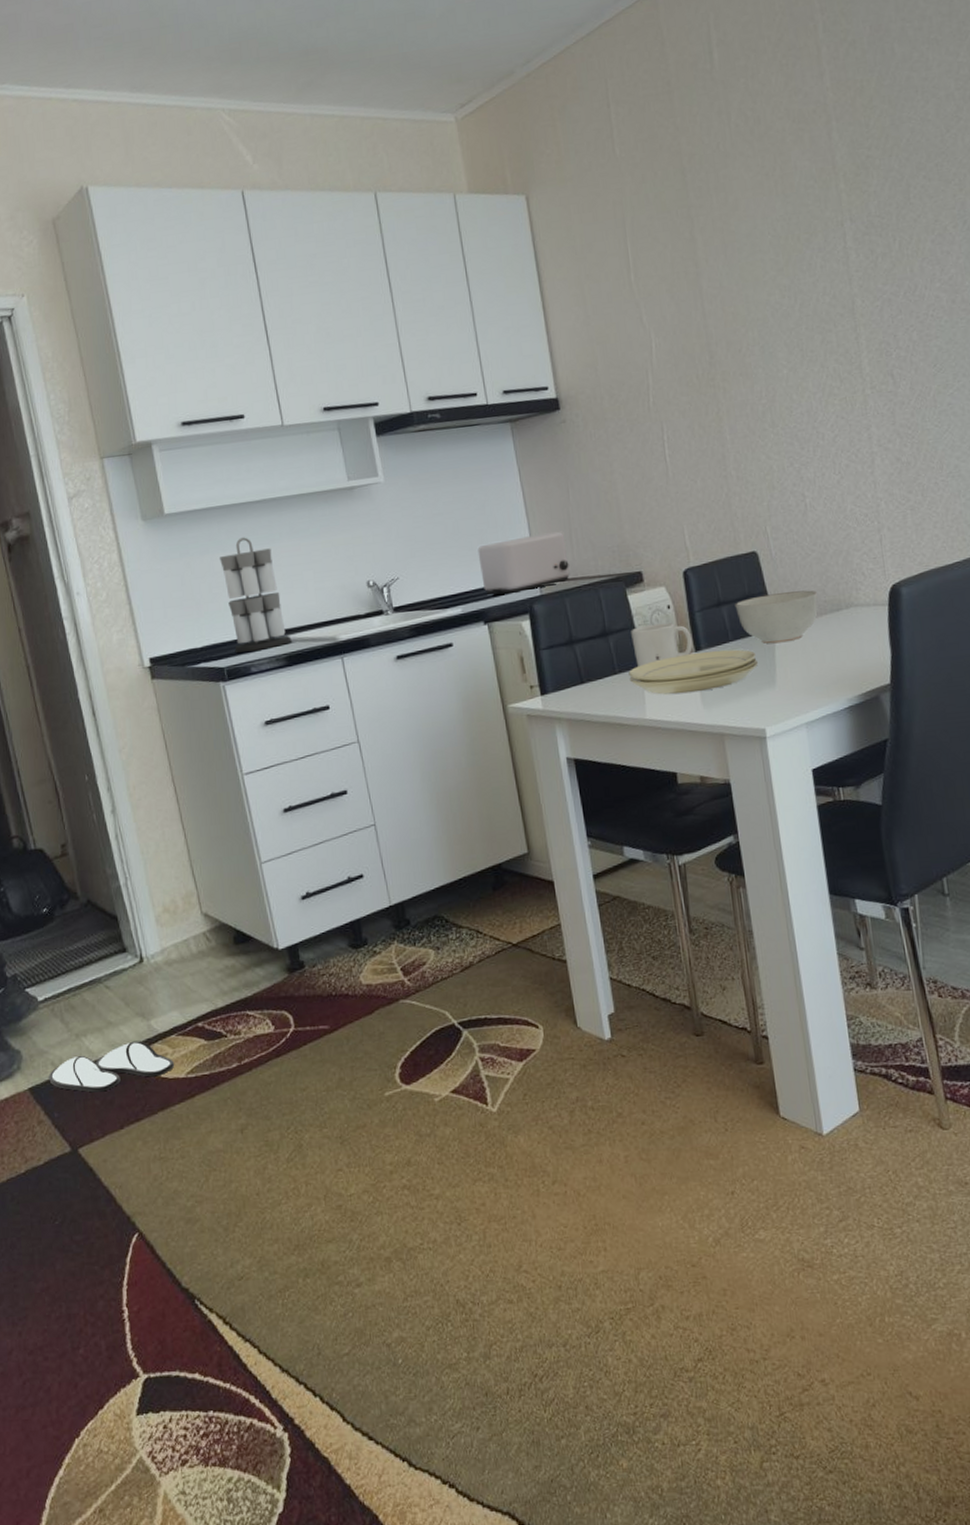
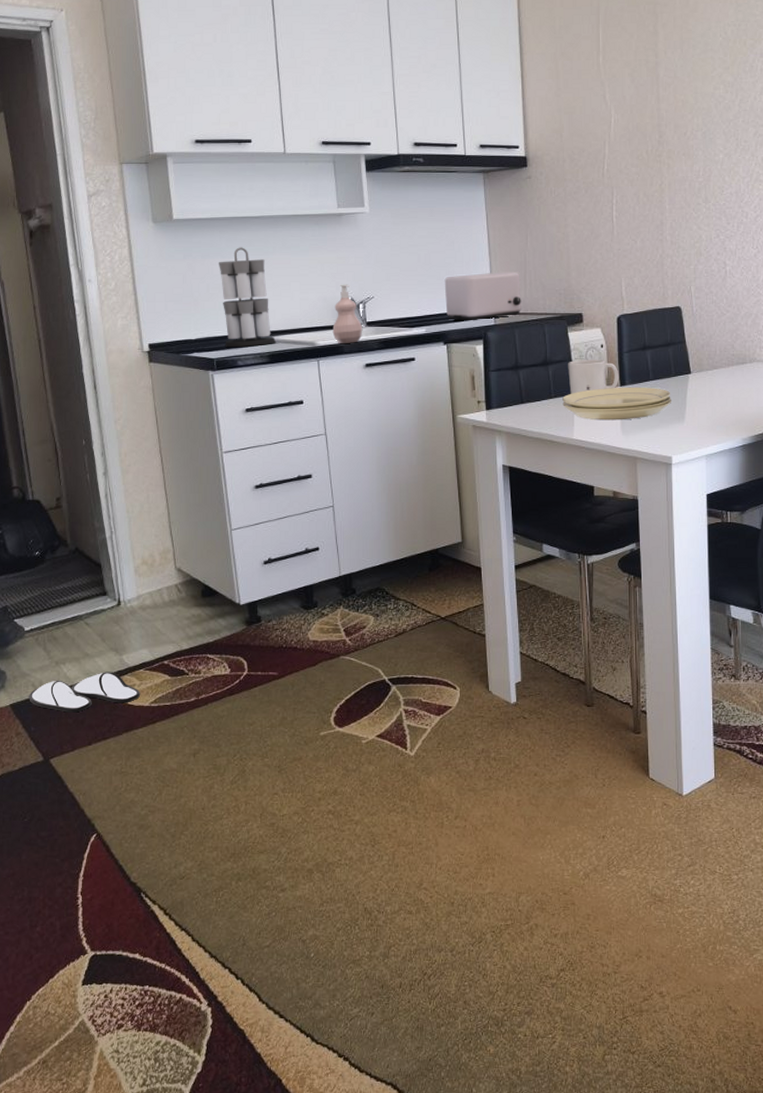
soap bottle: none [355,566,390,636] -> present [332,284,363,344]
bowl: present [735,590,818,644] -> none [658,344,728,386]

